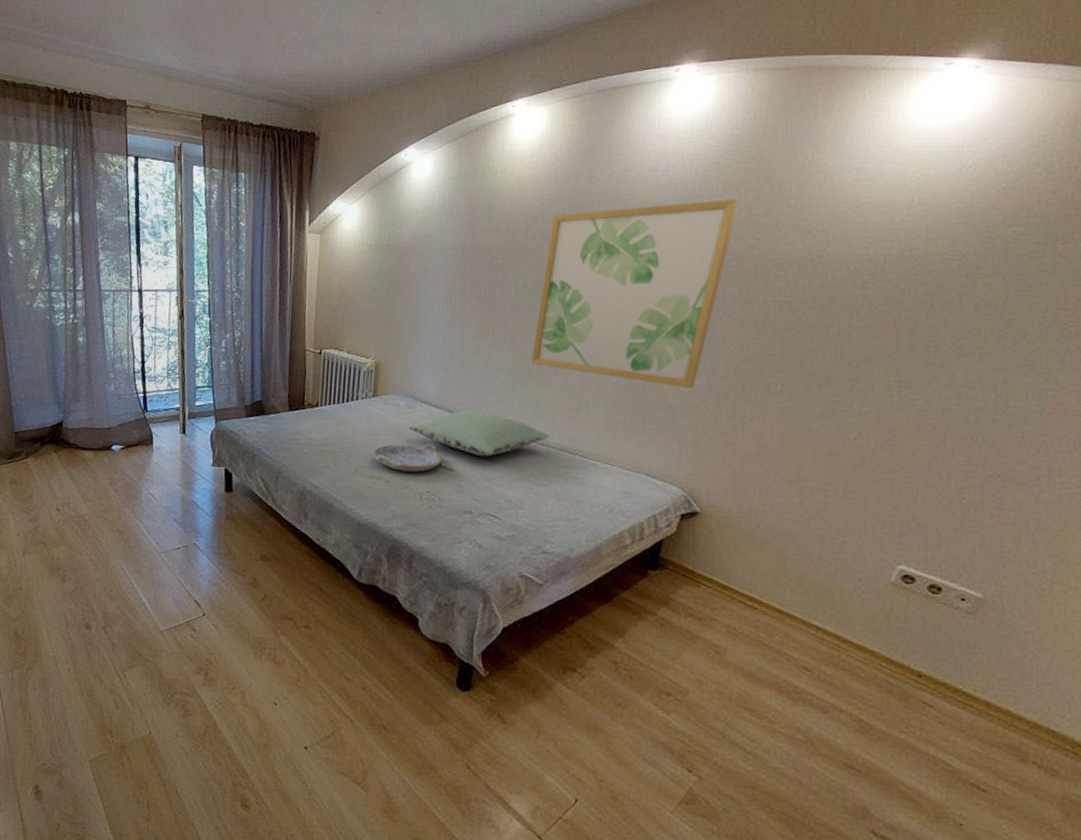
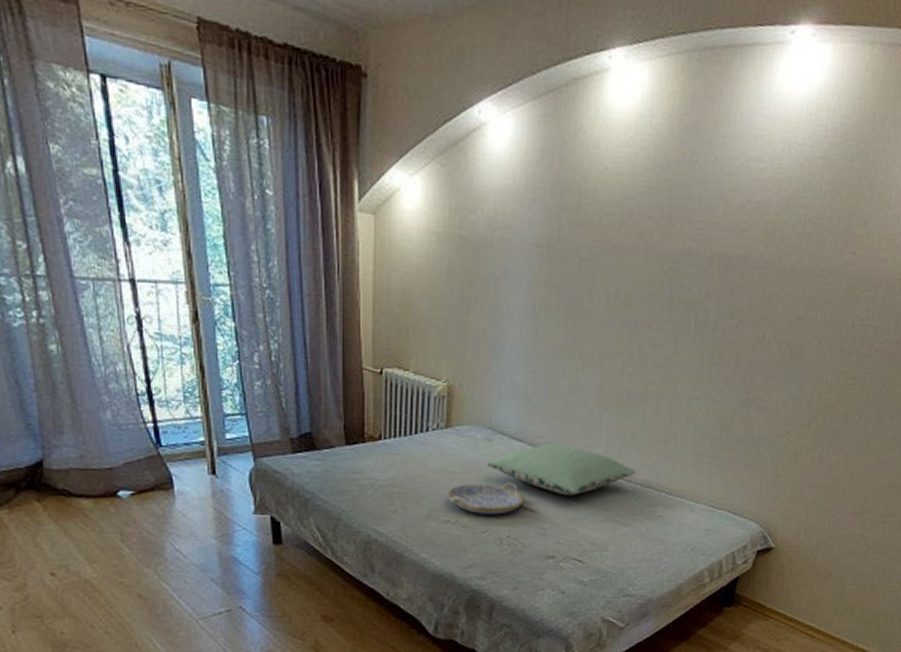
wall art: present [531,199,740,388] -> none [620,203,841,419]

